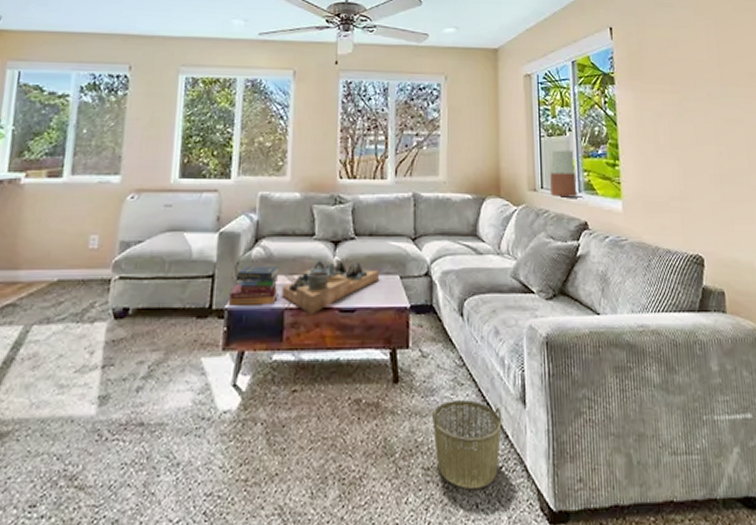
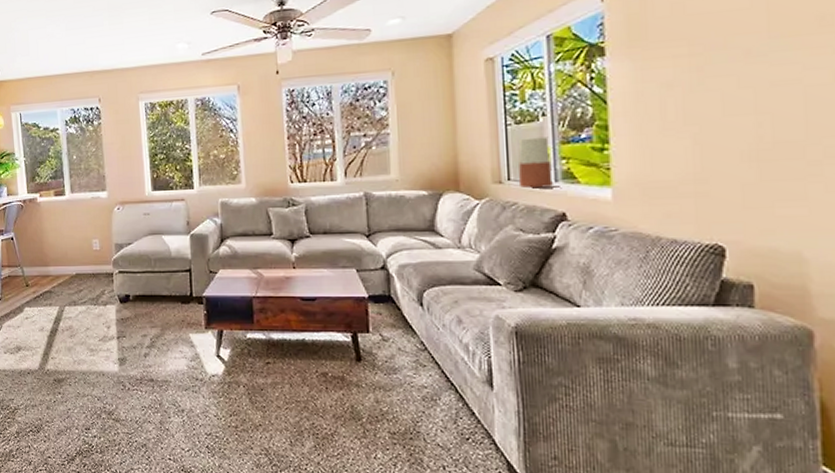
books: present [228,265,280,305] -> none [204,261,246,294]
decorative tray: present [281,260,380,314] -> none [248,256,337,302]
basket: present [431,400,502,490] -> none [394,379,468,455]

